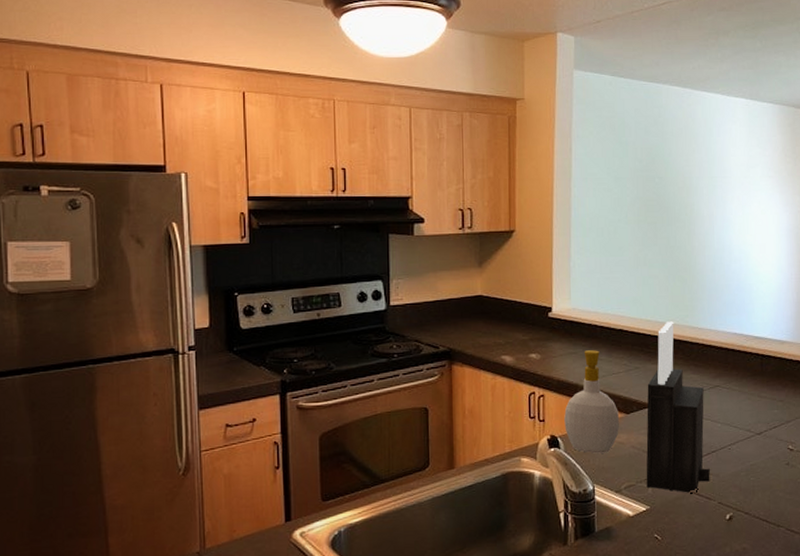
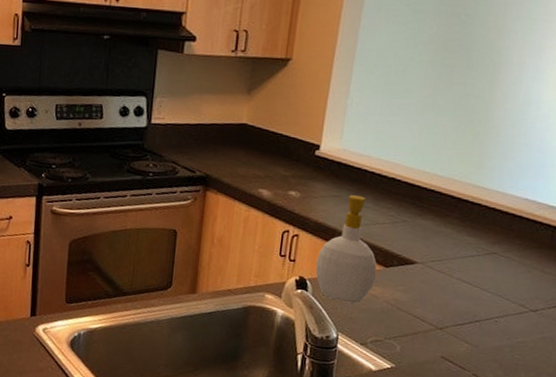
knife block: present [646,321,710,494] -> none [395,176,478,360]

